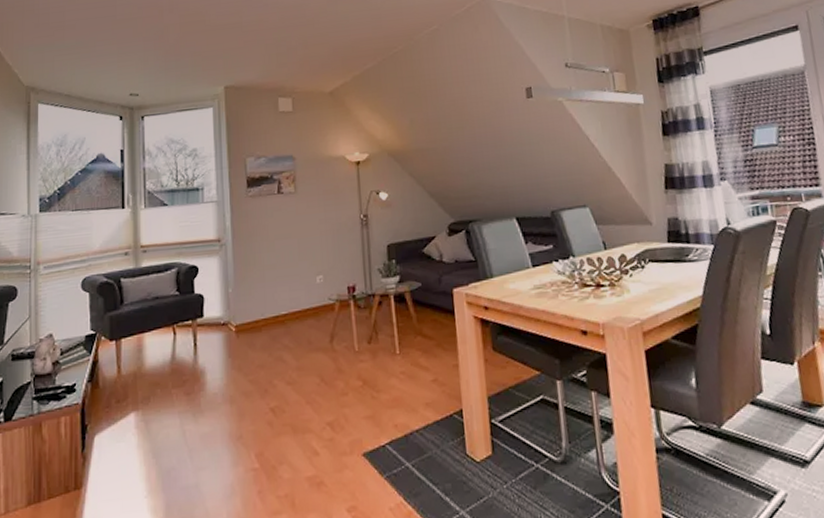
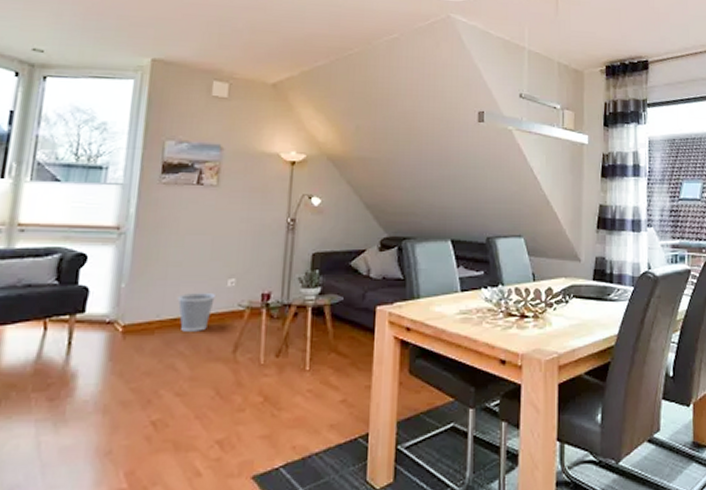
wastebasket: none [276,290,308,327] -> present [177,292,215,332]

